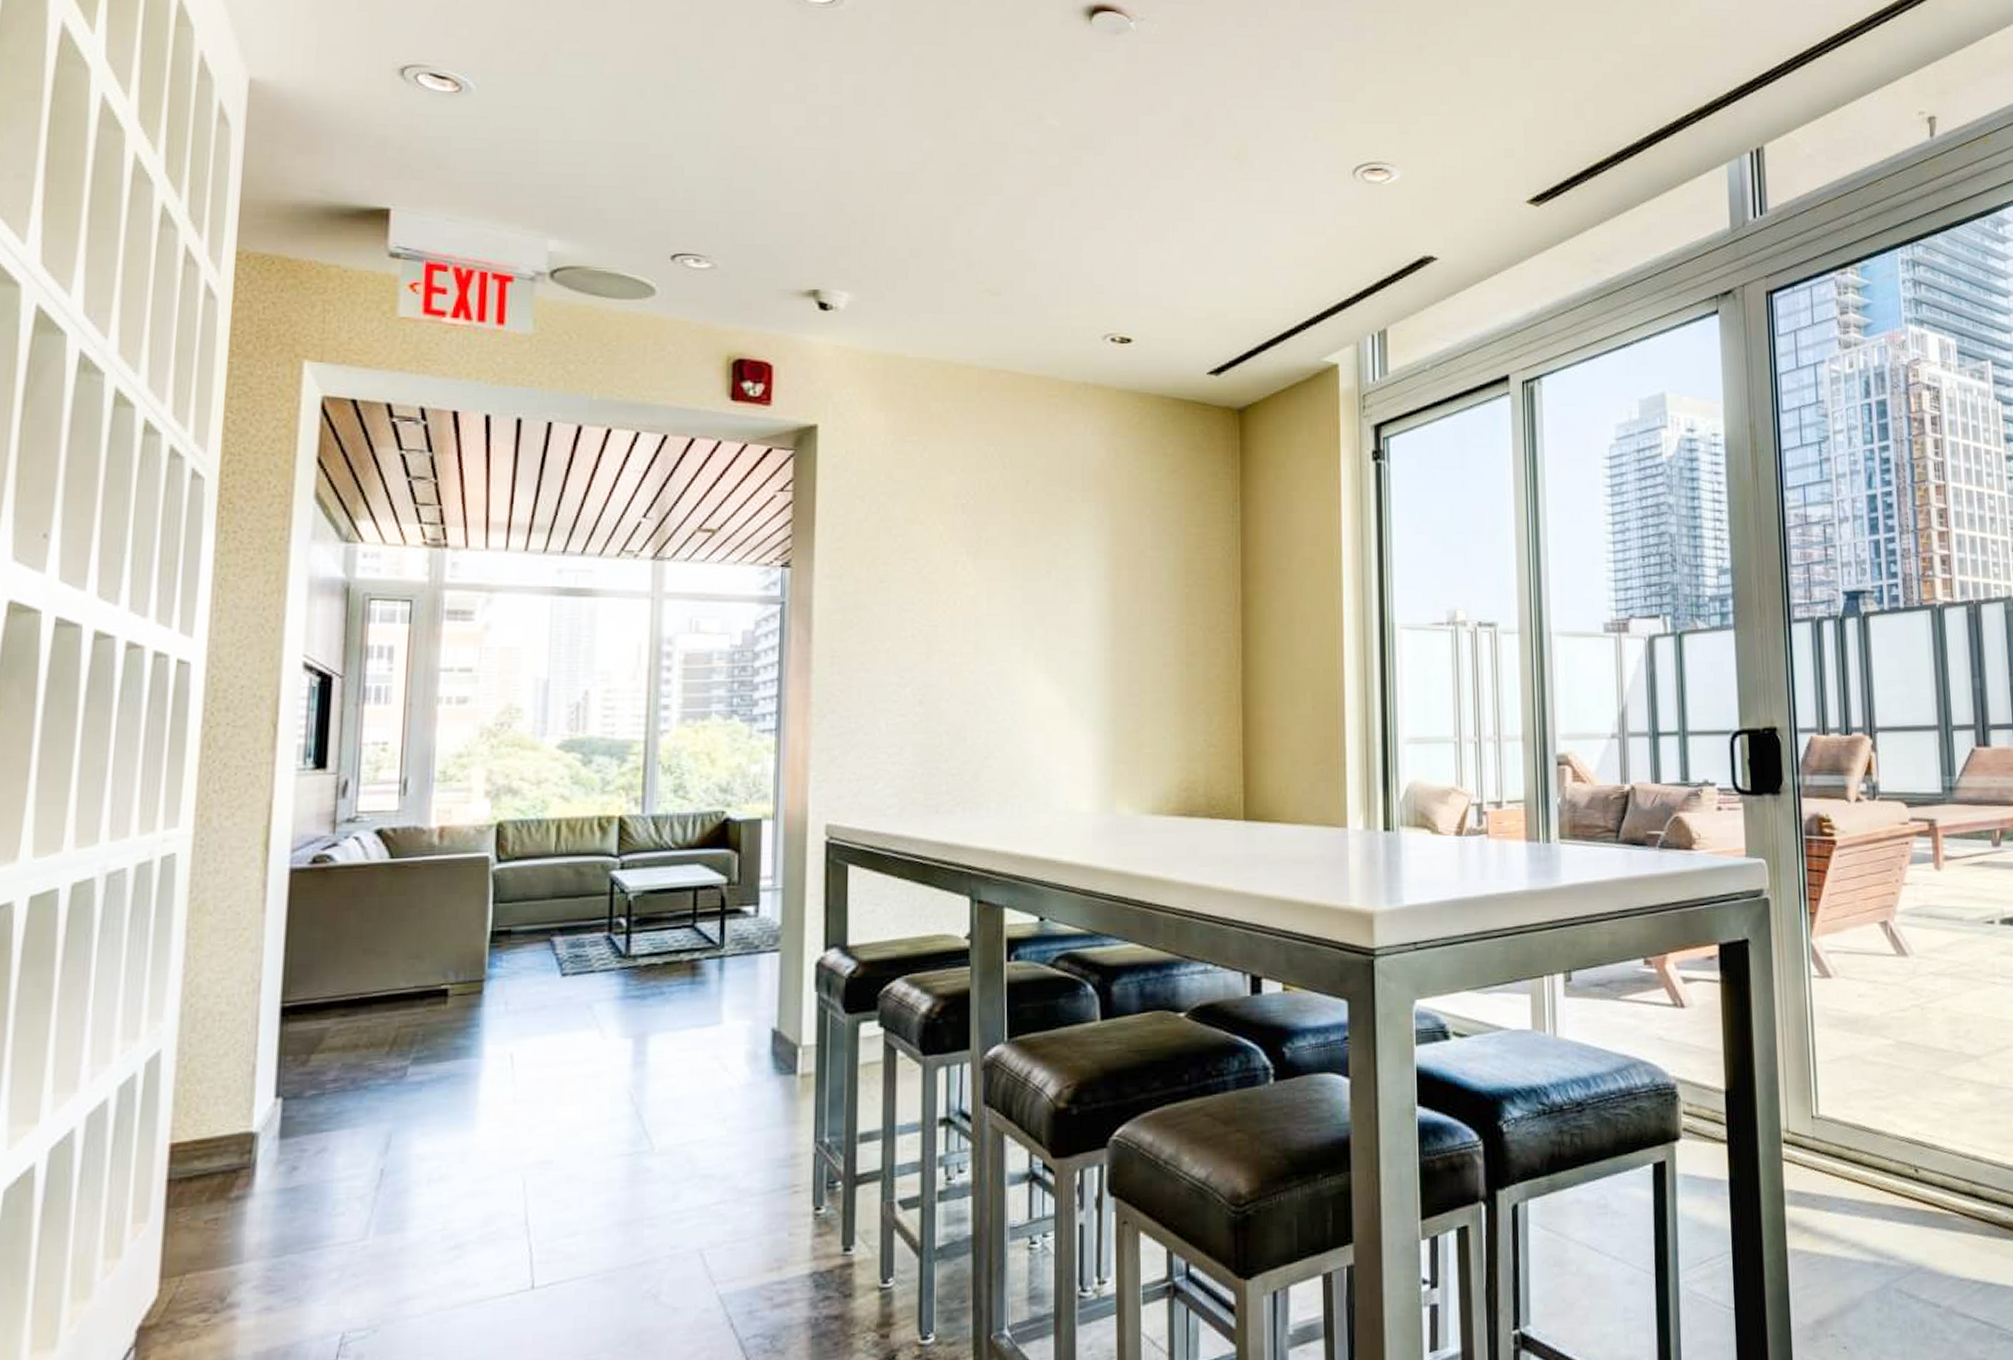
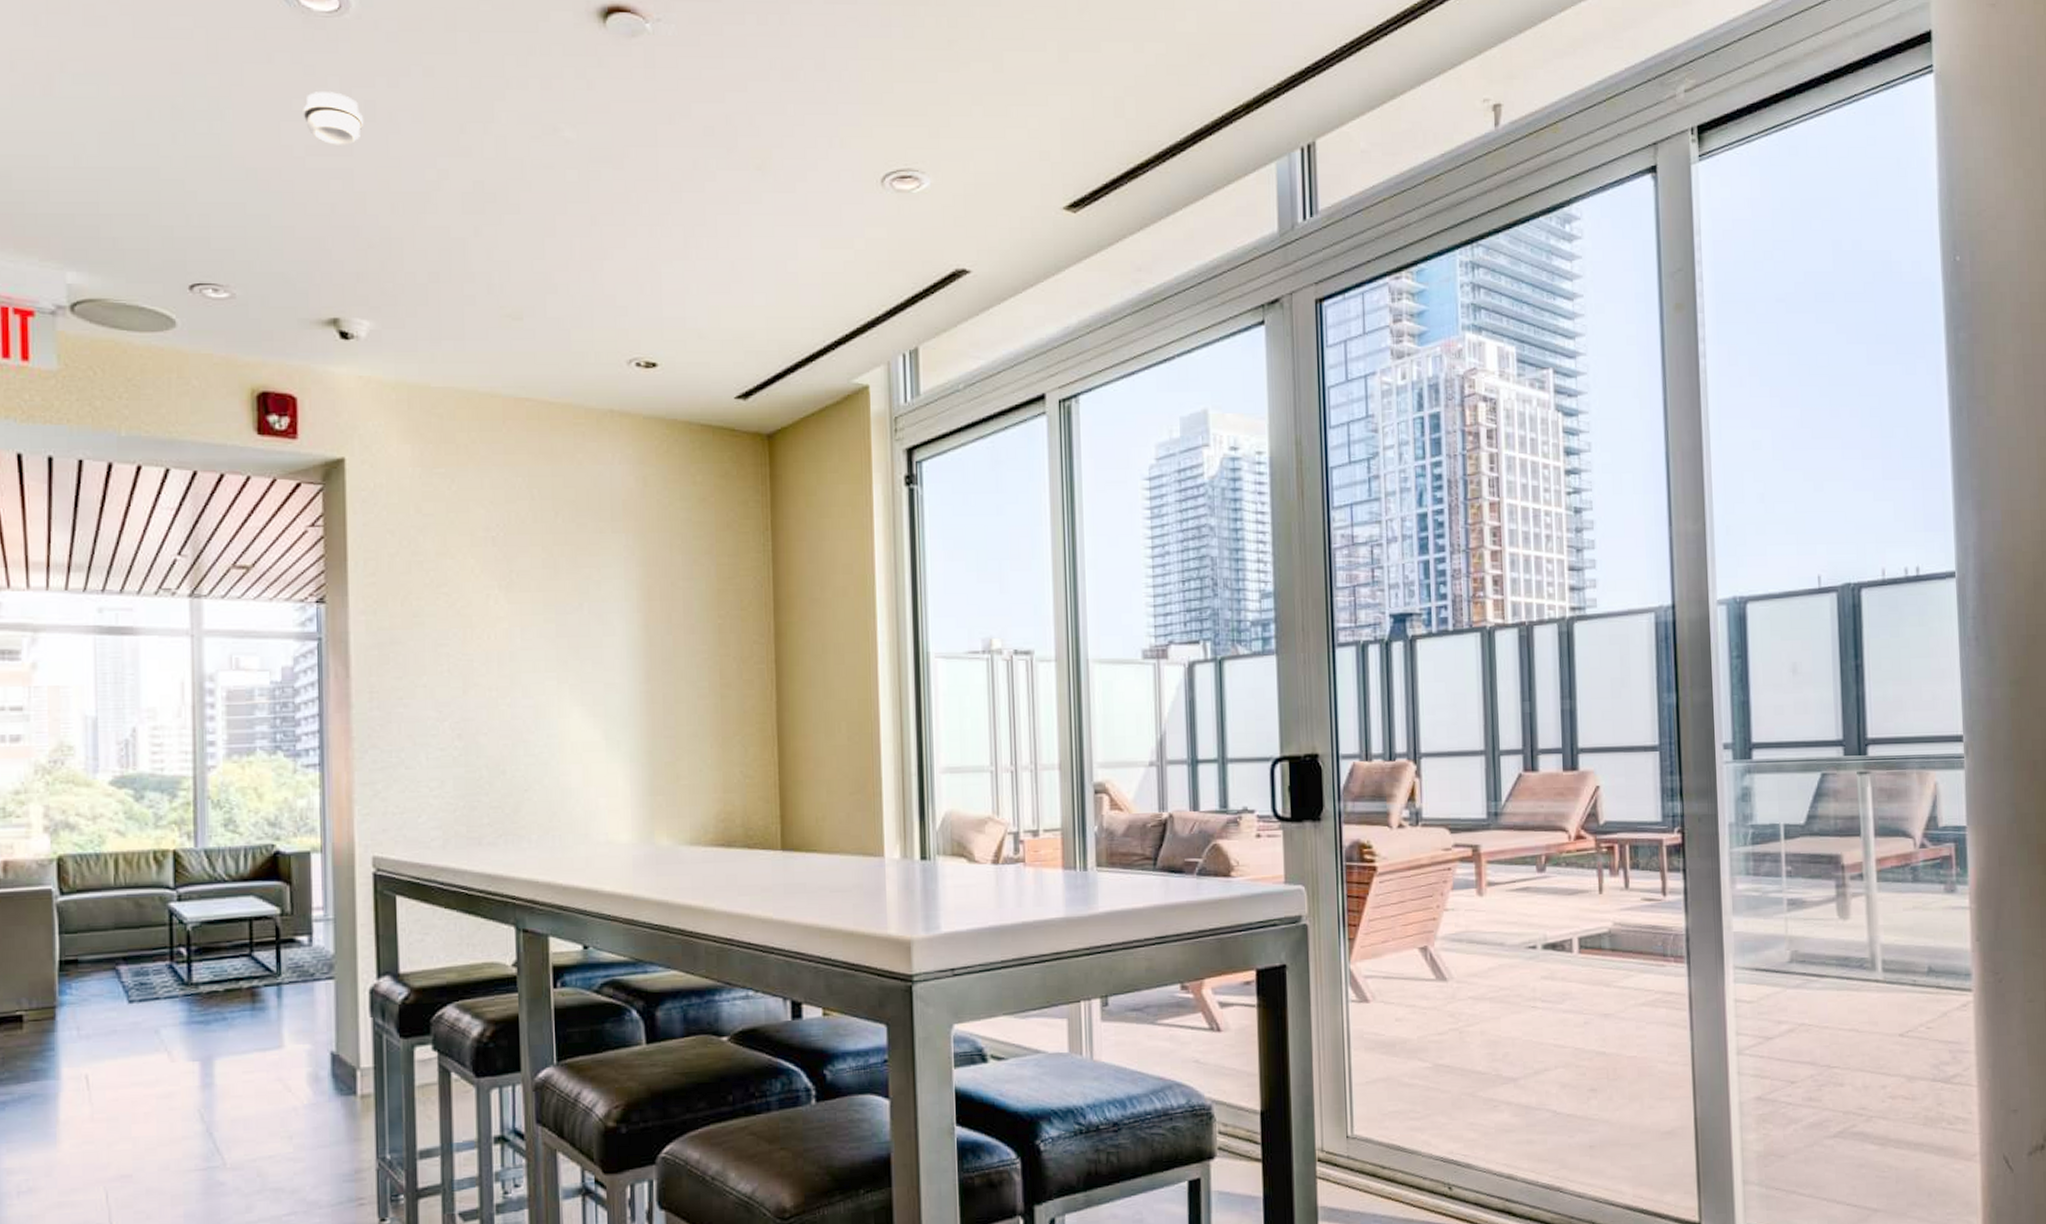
smoke detector: none [793,76,852,127] -> present [303,92,363,145]

